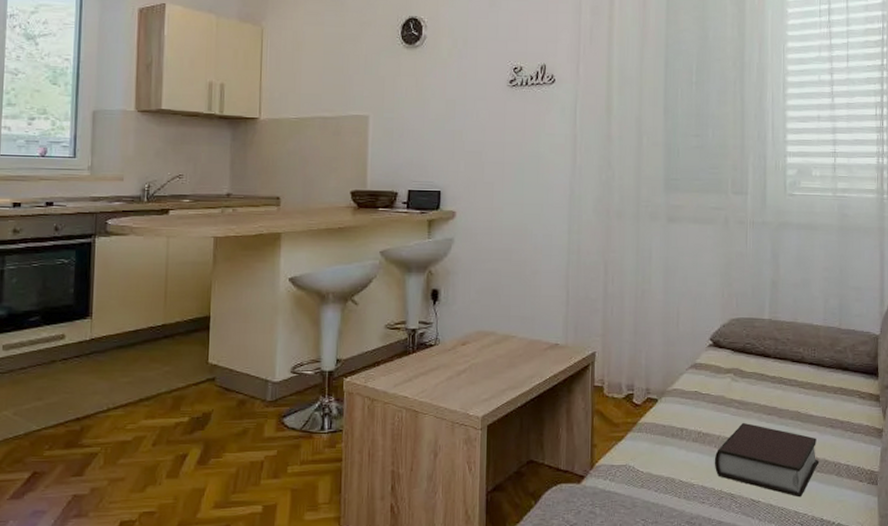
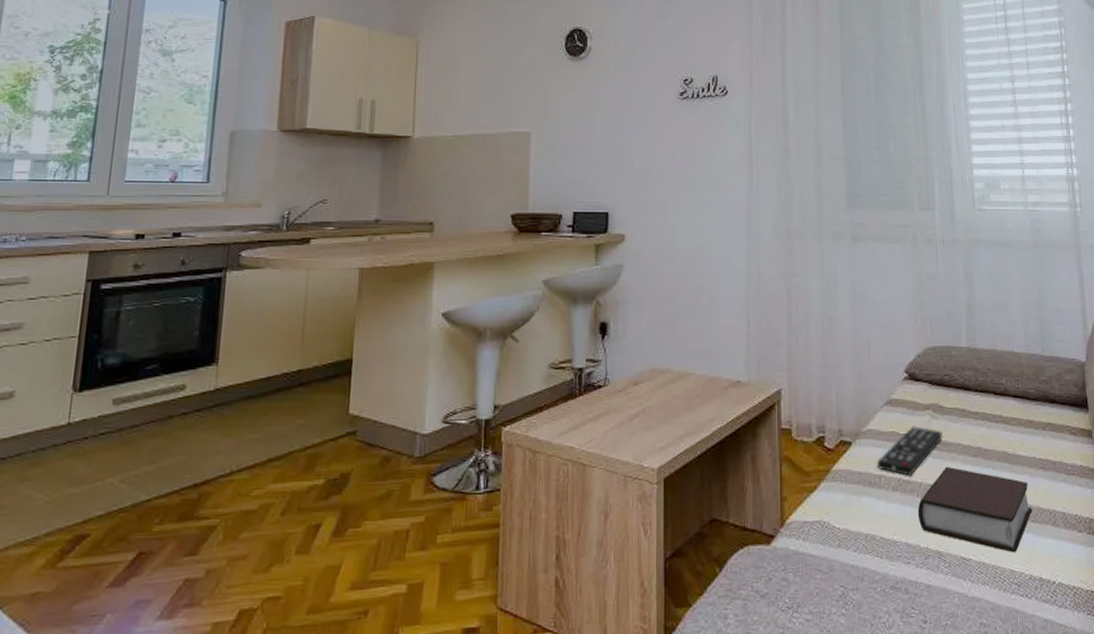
remote control: none [680,387,741,430] -> present [877,426,943,476]

